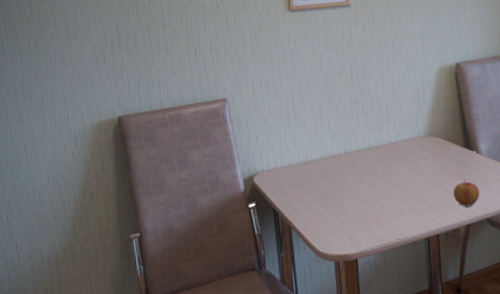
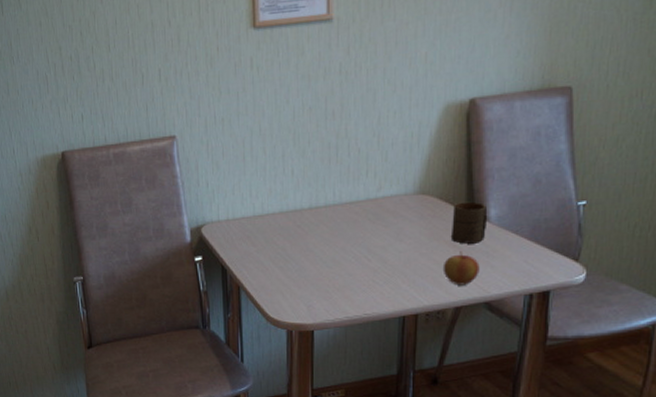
cup: none [454,140,480,174] -> present [450,201,488,244]

